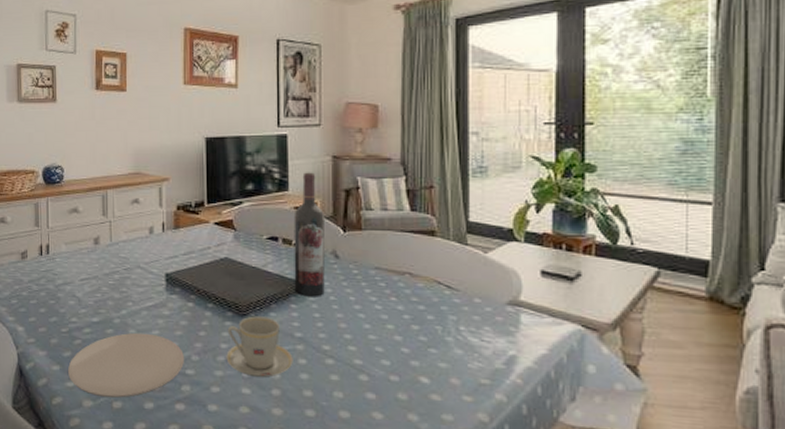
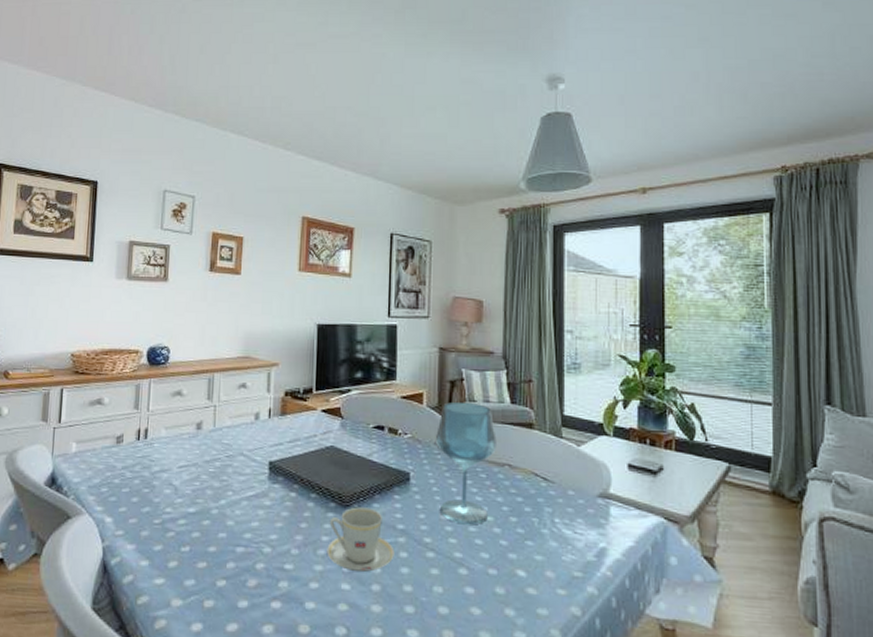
plate: present [68,332,184,398] -> none [158,524,283,597]
wine bottle: present [294,172,325,297] -> none [398,362,430,488]
wine glass: none [332,210,396,333] -> present [436,401,497,525]

